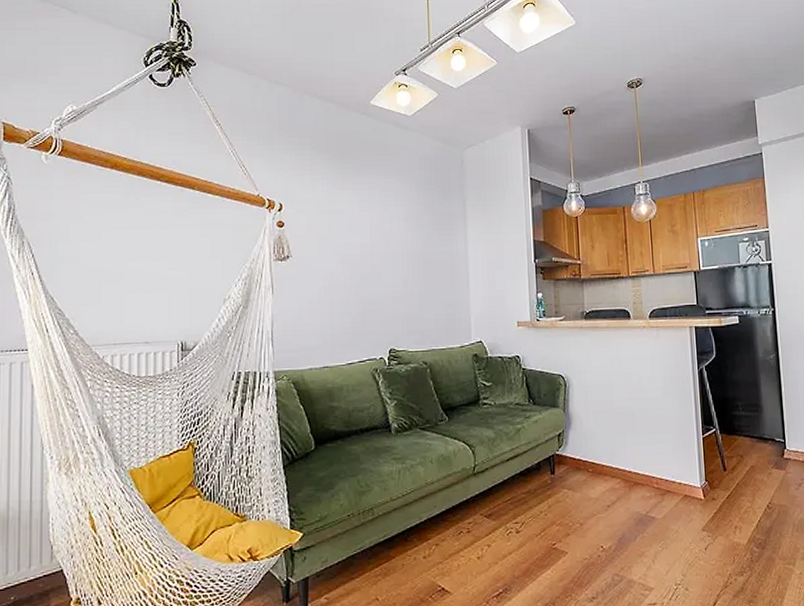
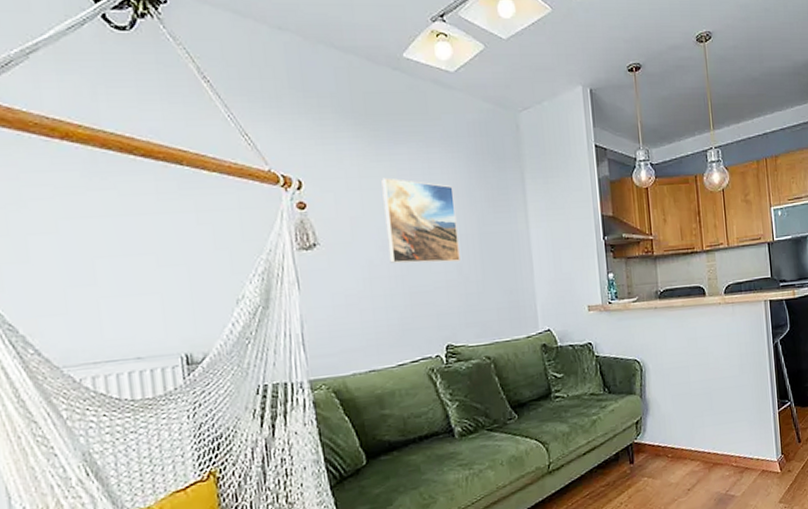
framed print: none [345,203,406,277] -> present [381,177,460,264]

